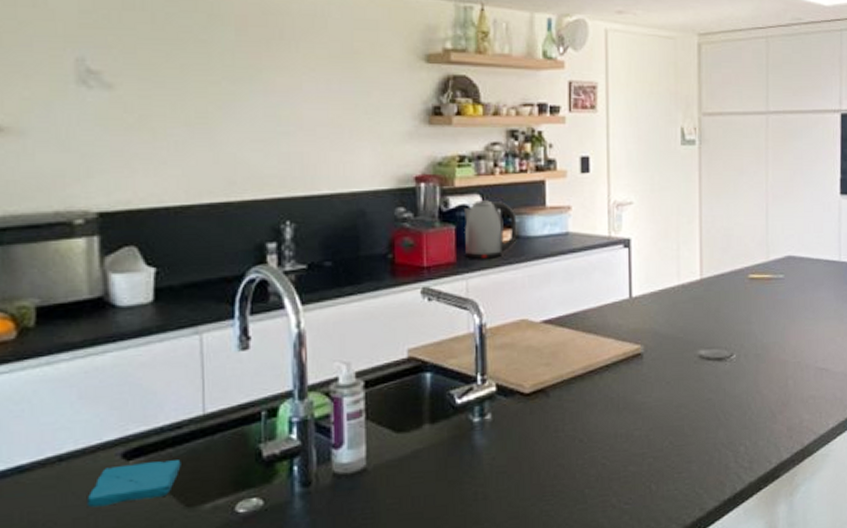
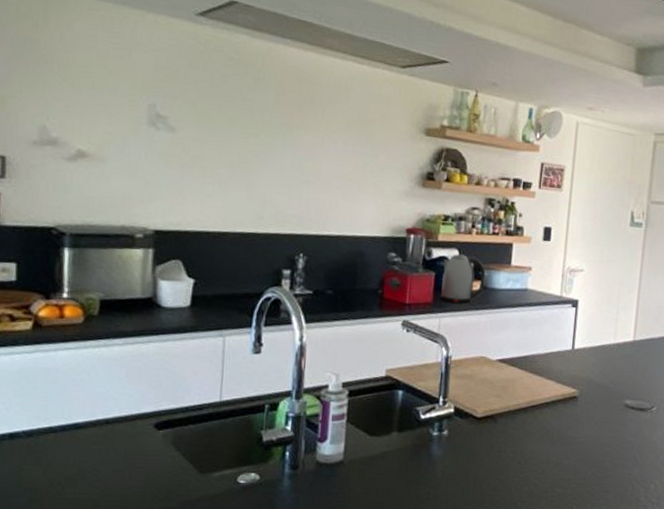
sponge: present [86,460,181,508] -> none [124,433,199,464]

